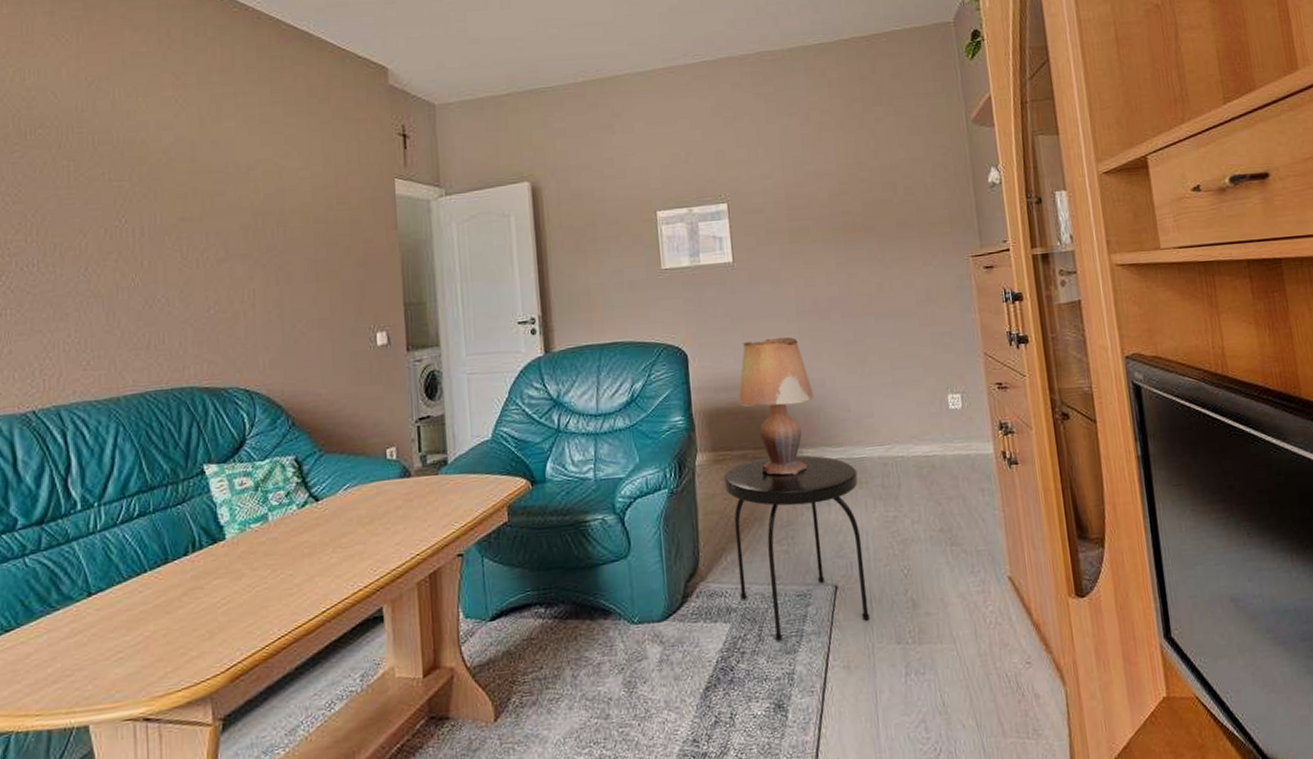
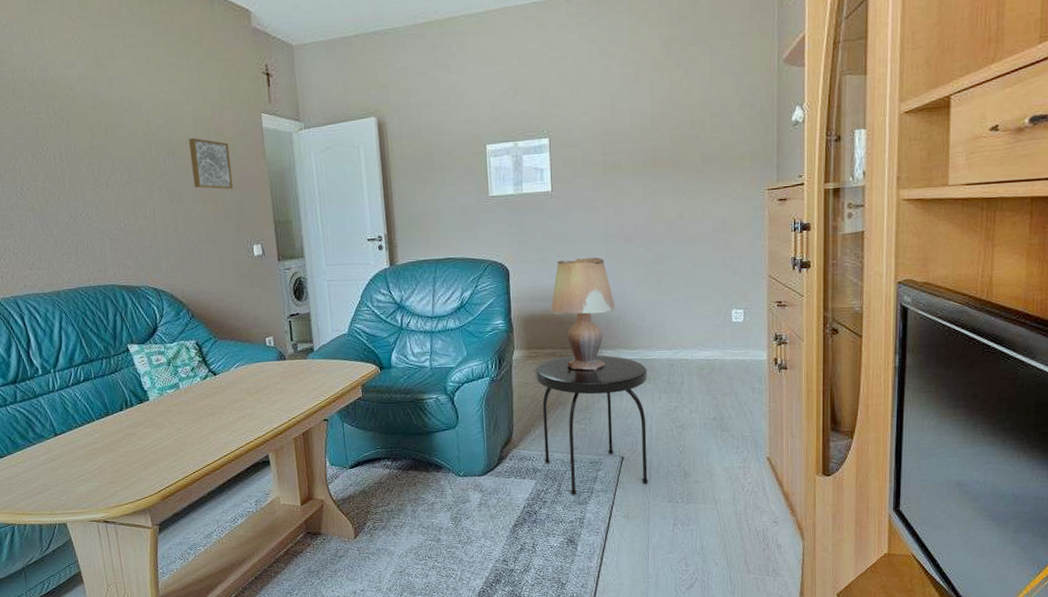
wall art: none [305,207,356,267] -> present [189,138,234,190]

